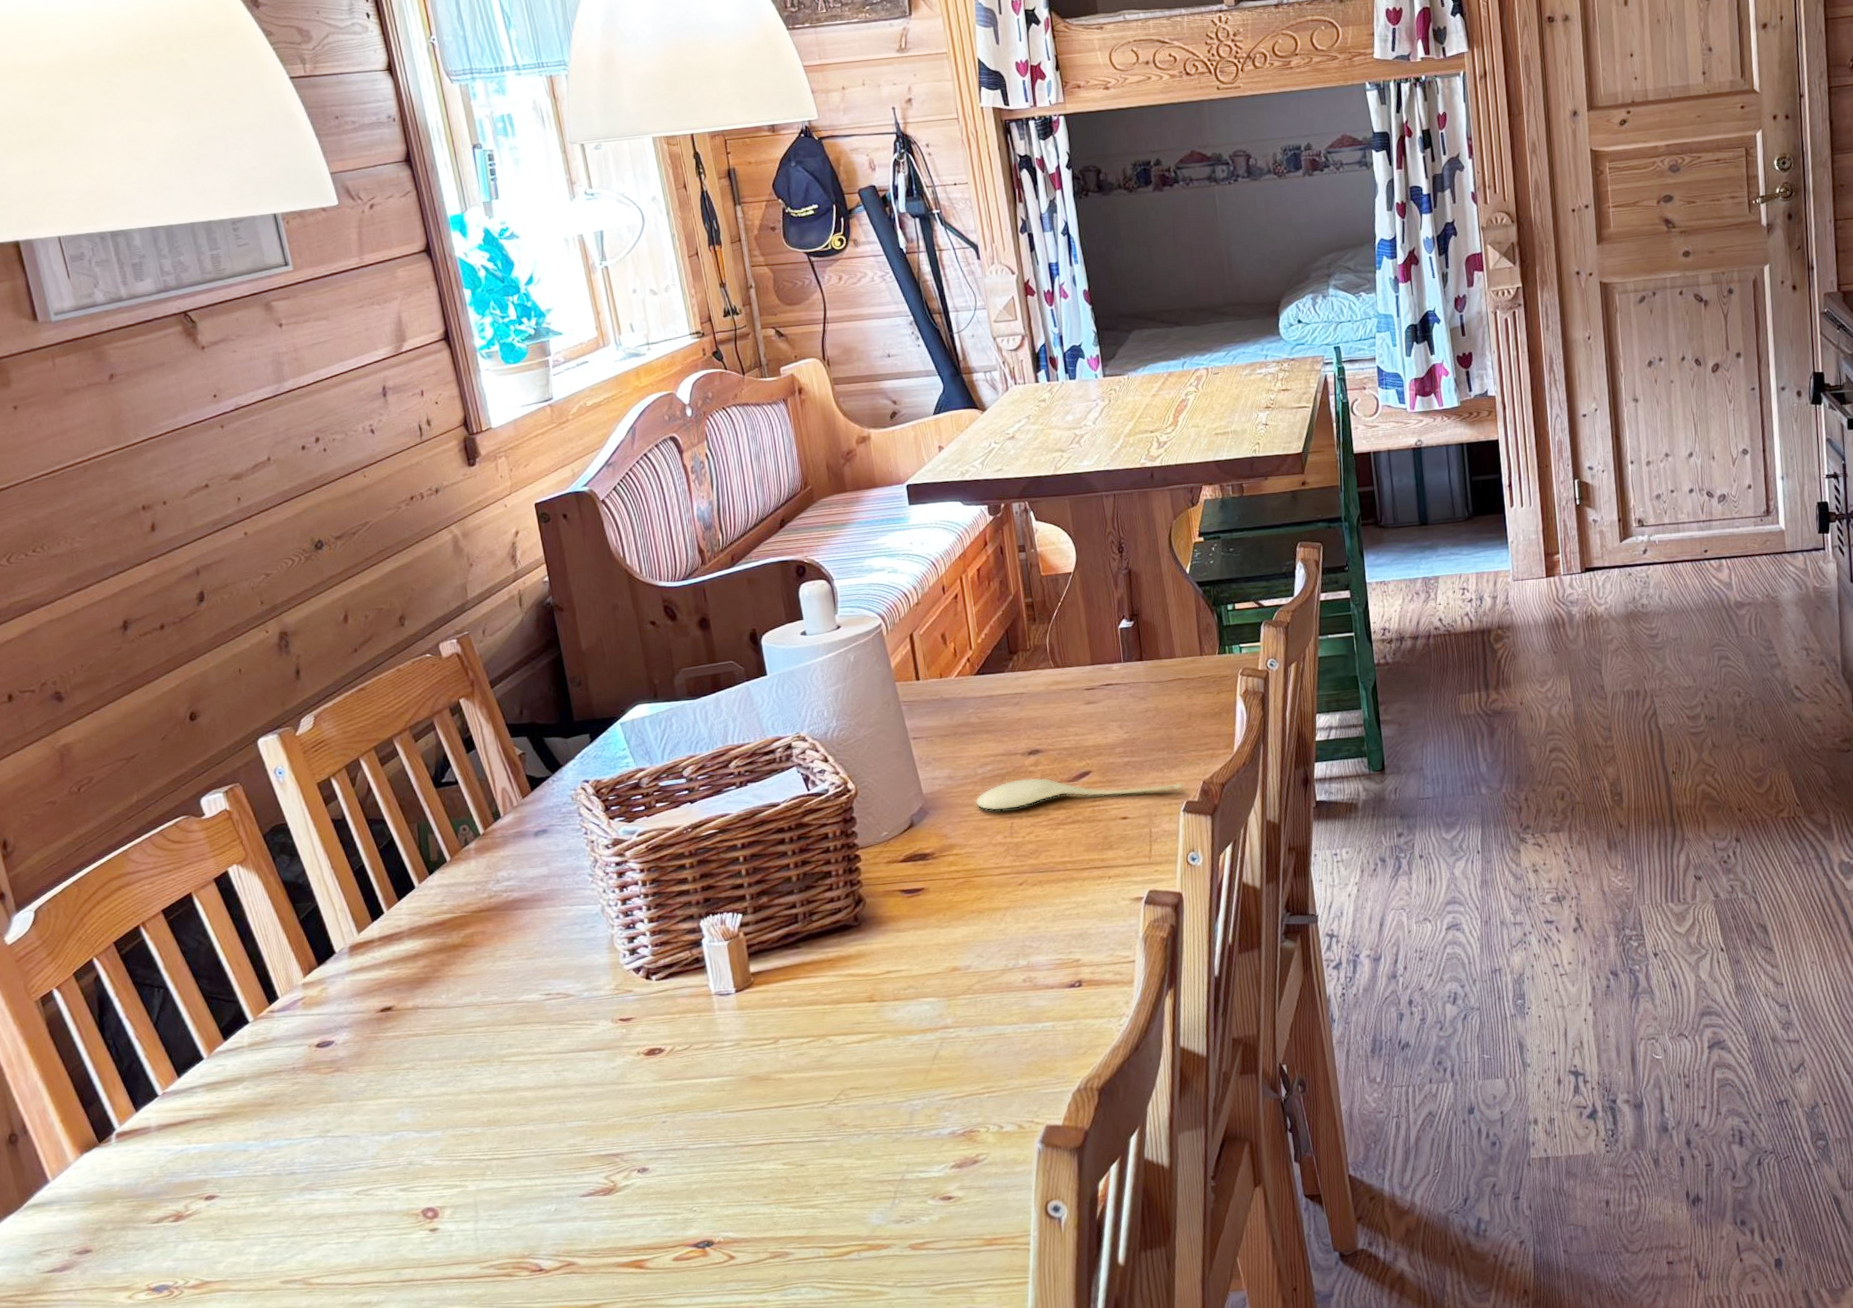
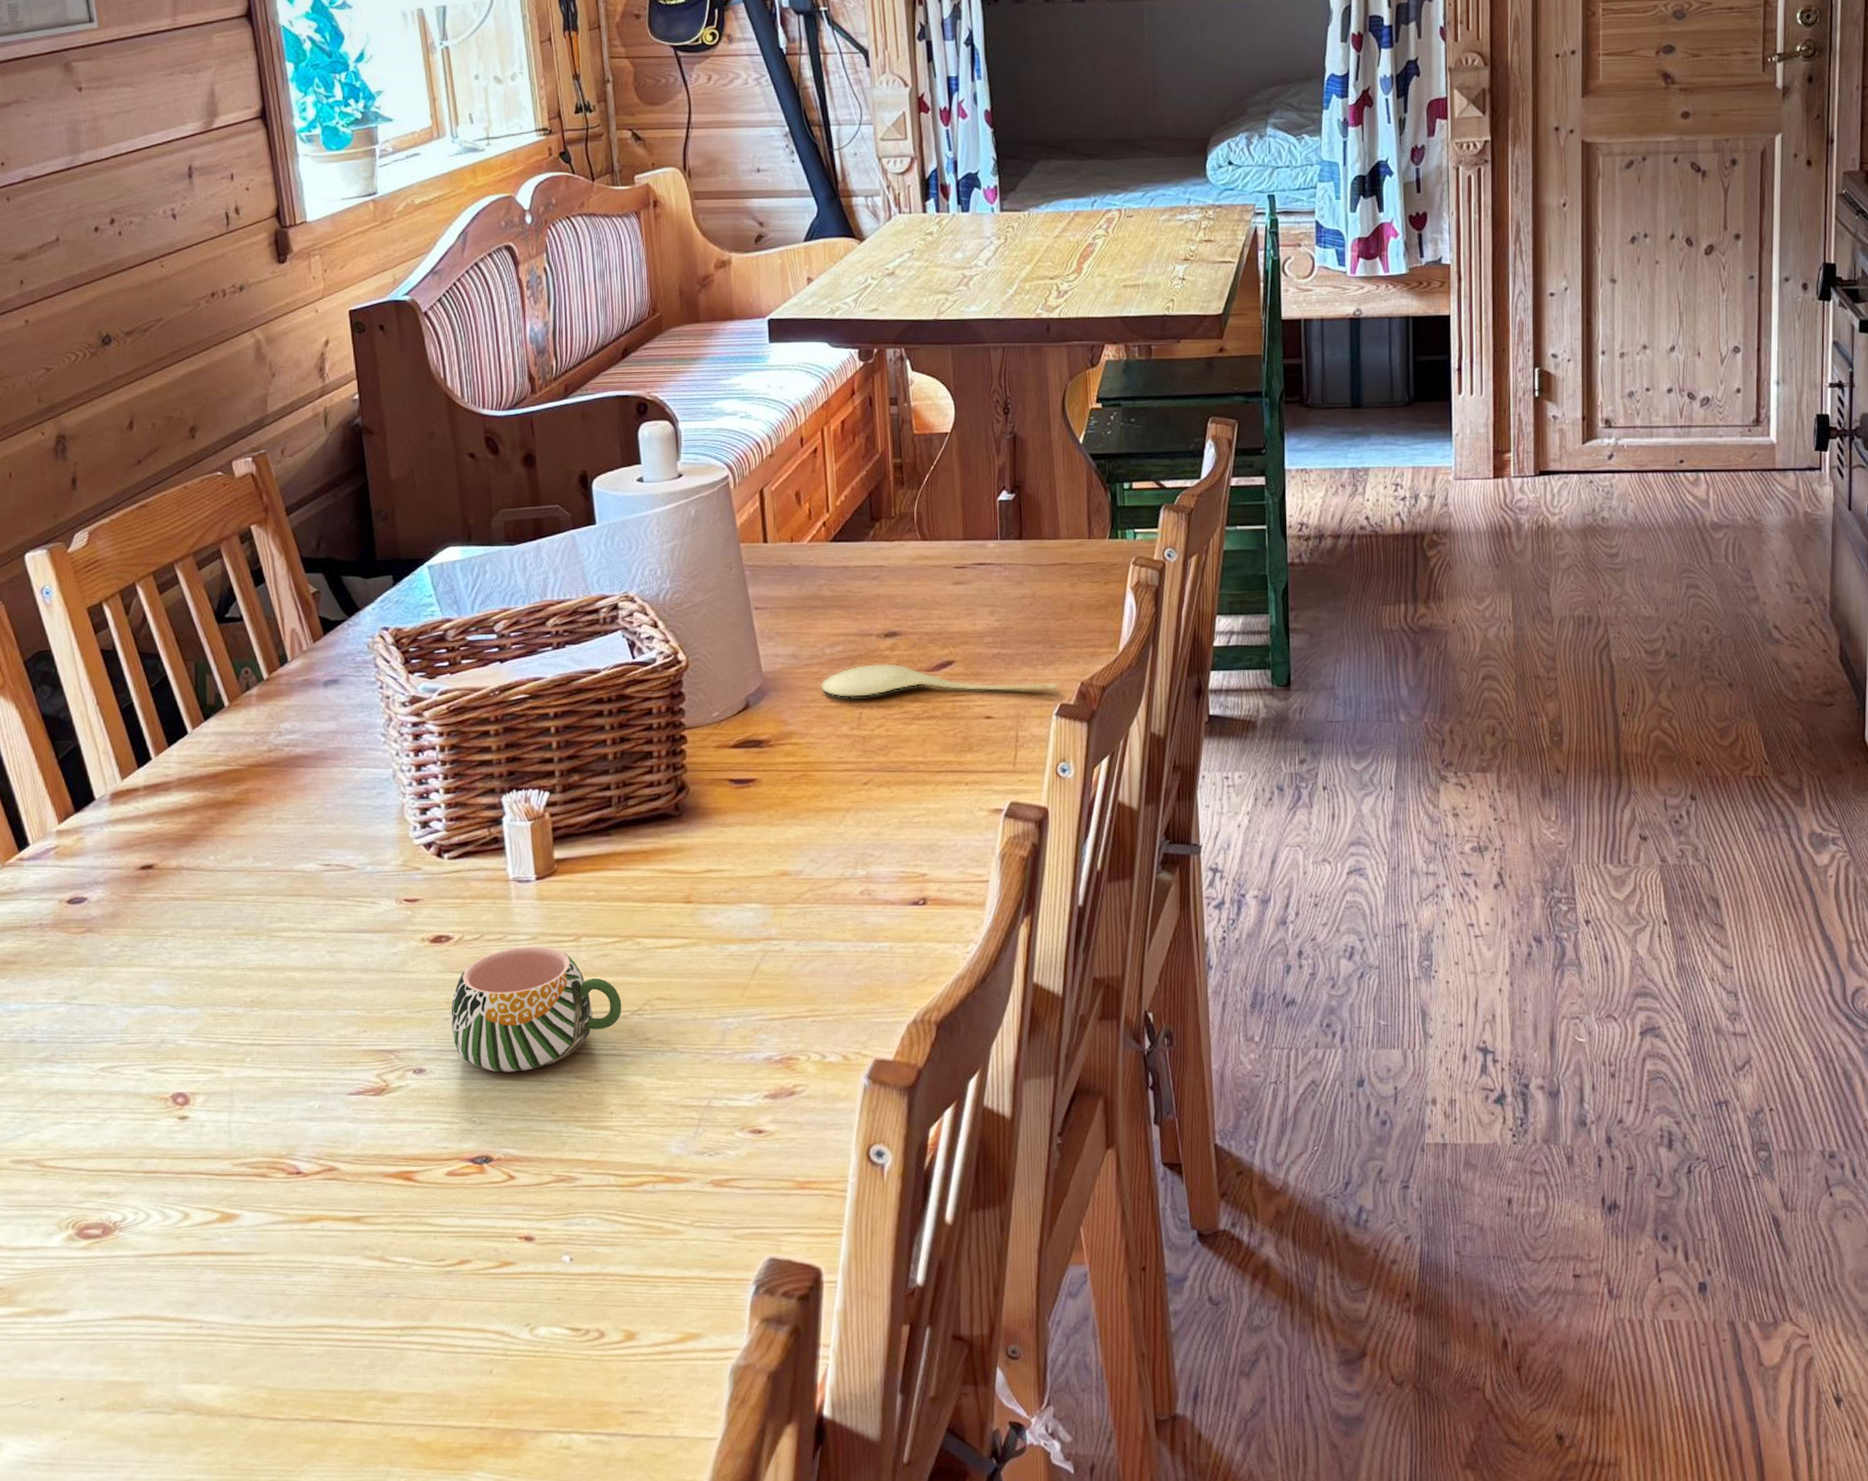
mug: none [667,1050,820,1165] -> present [451,946,622,1072]

